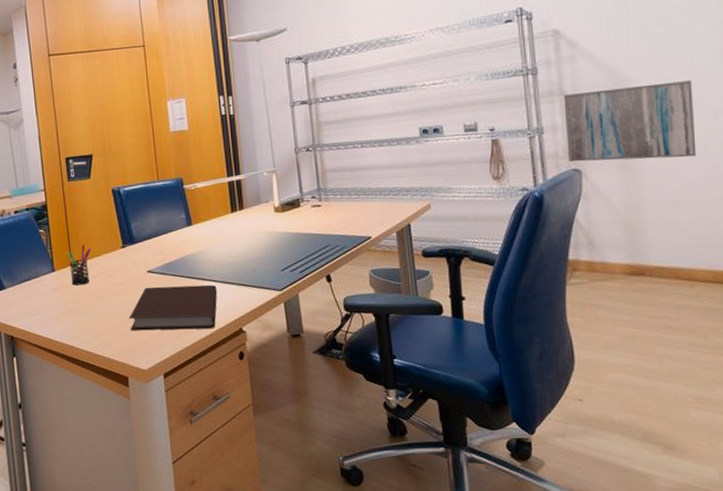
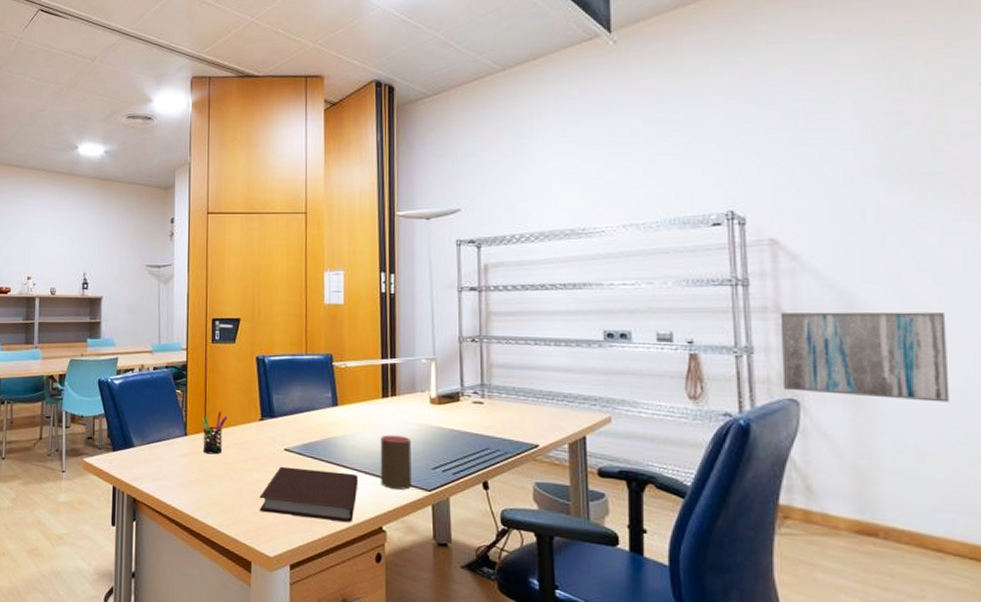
cup: none [233,244,264,293] -> present [380,435,412,490]

